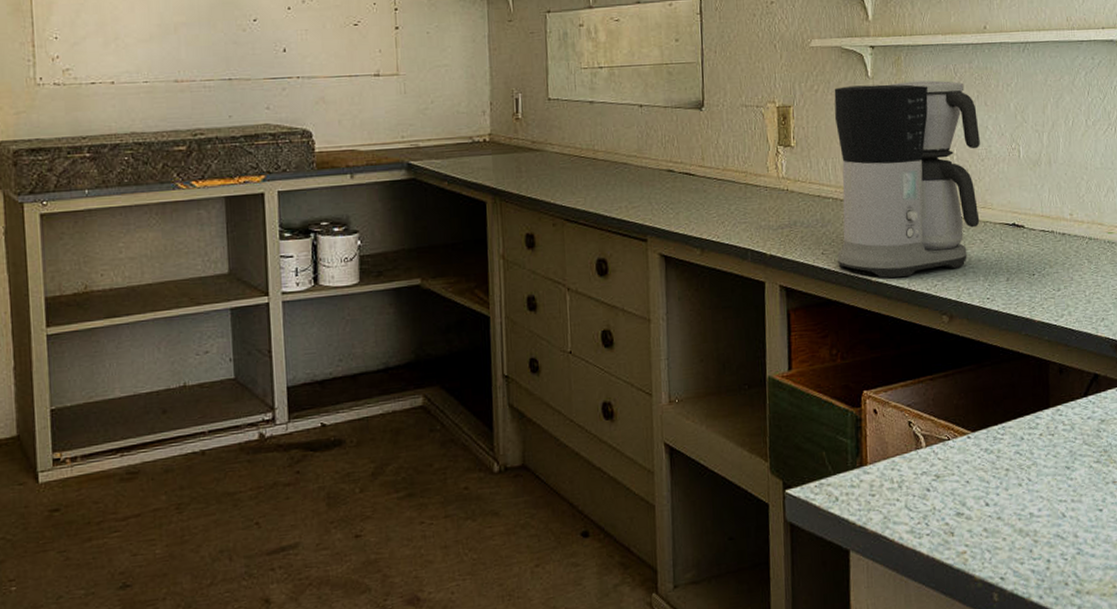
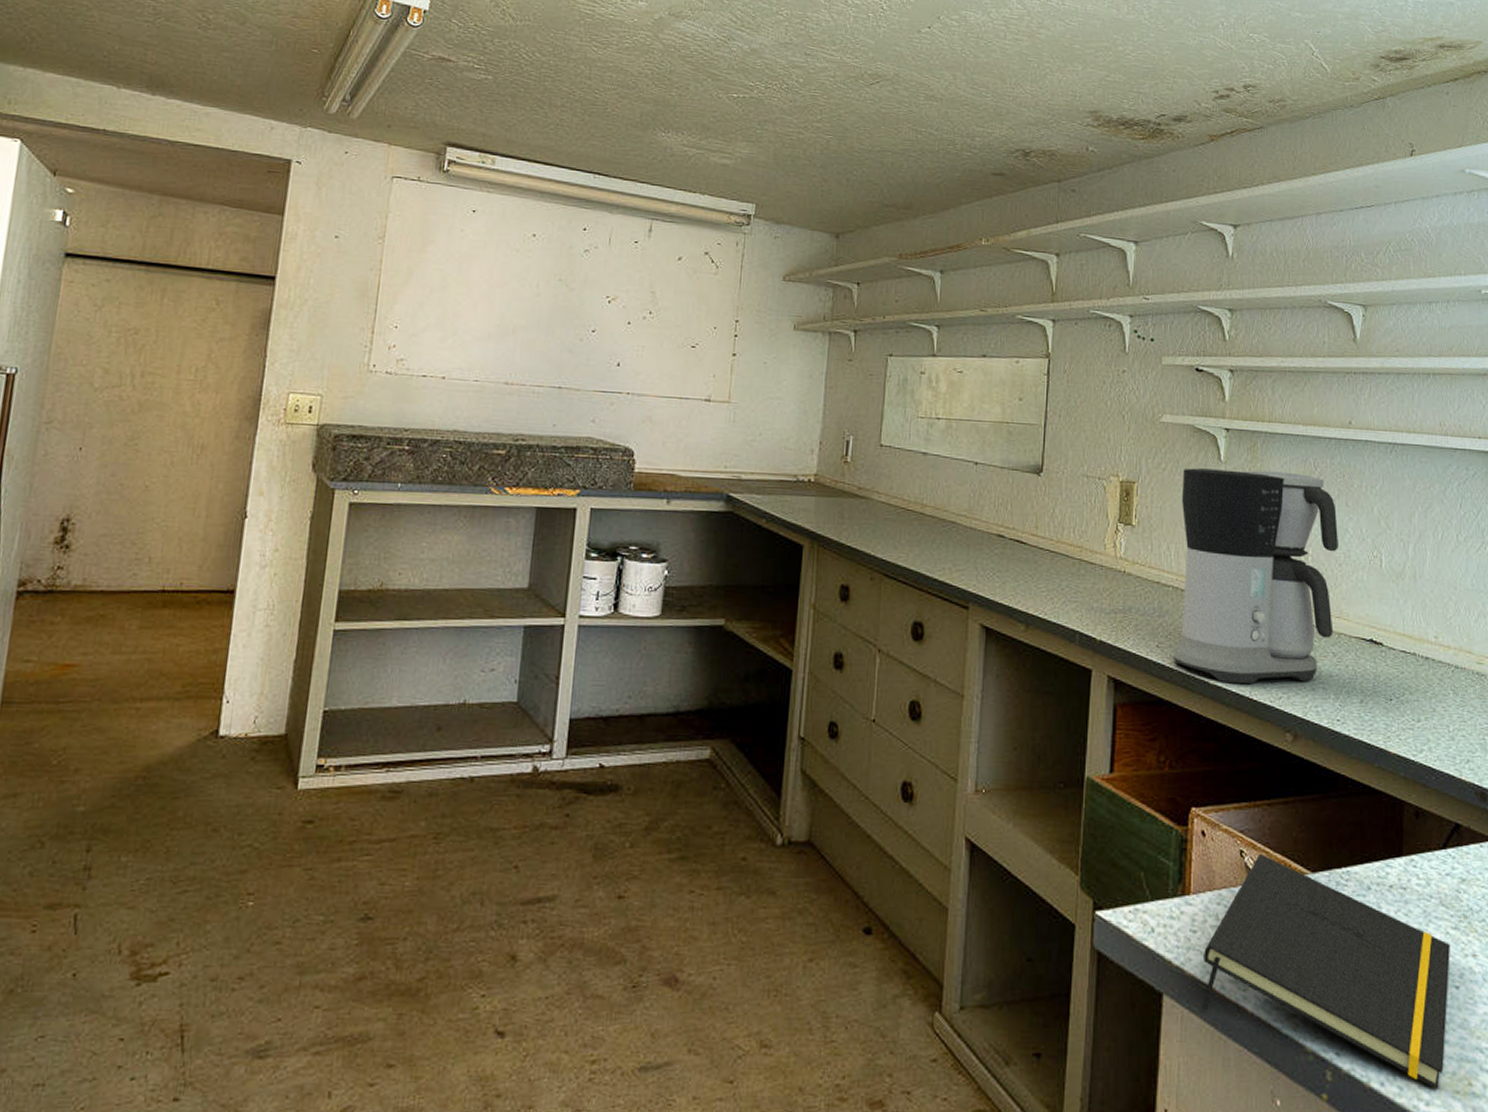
notepad: none [882,421,1094,595] -> present [1202,853,1450,1090]

